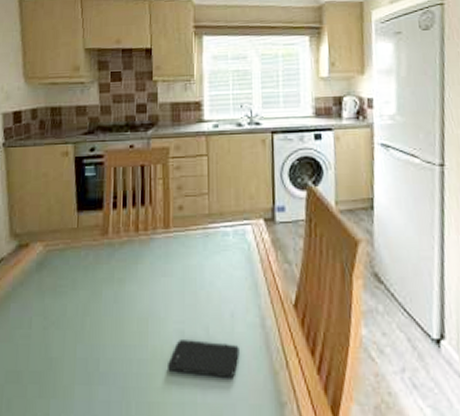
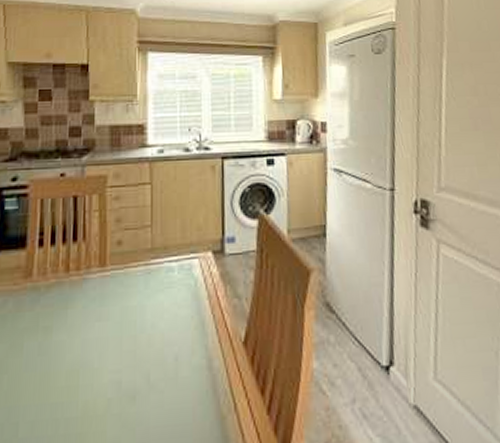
smartphone: present [168,340,239,379] -> none [101,390,184,430]

